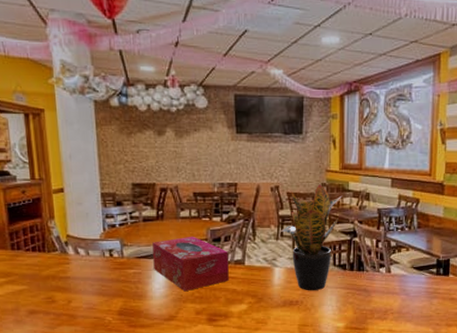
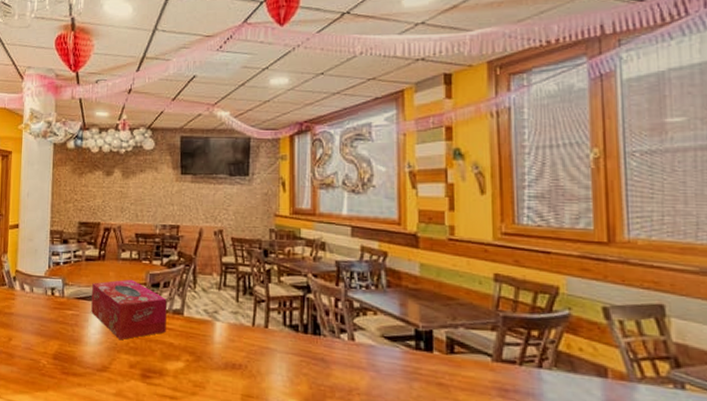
potted plant: present [281,184,341,291] -> none [224,230,292,355]

